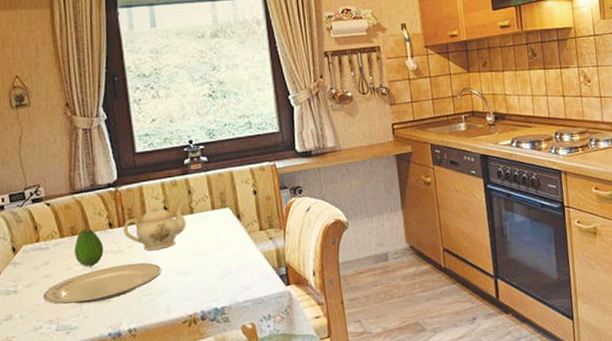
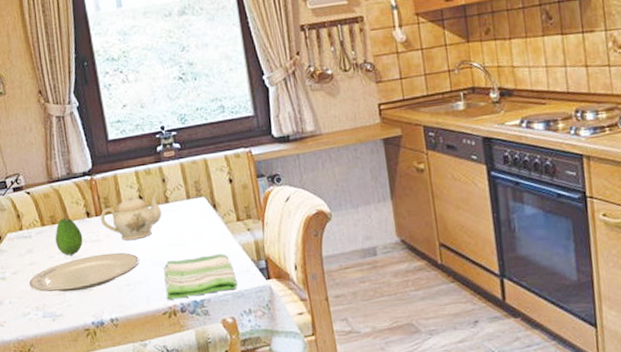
dish towel: none [185,262,257,309] -> present [163,254,237,300]

